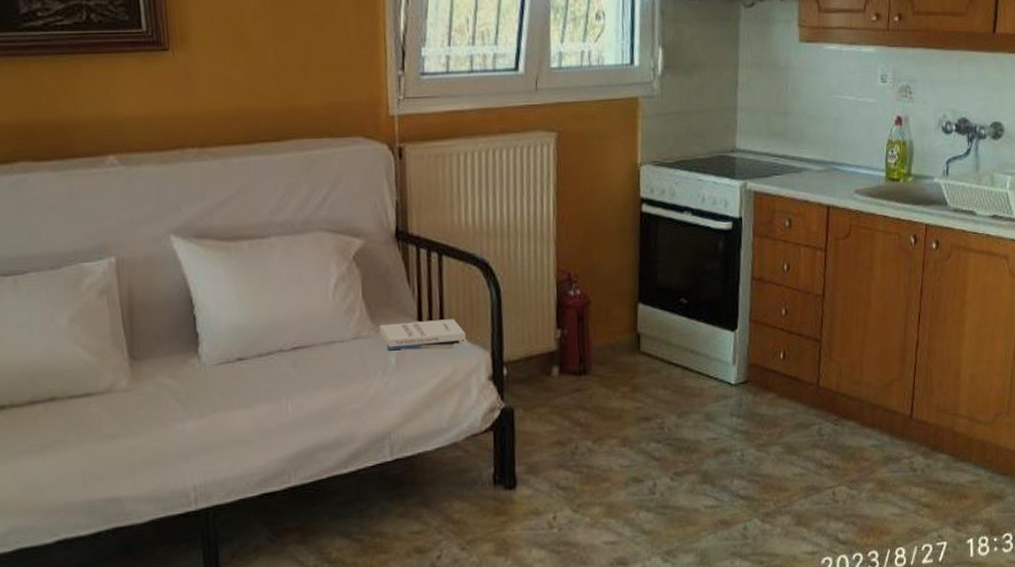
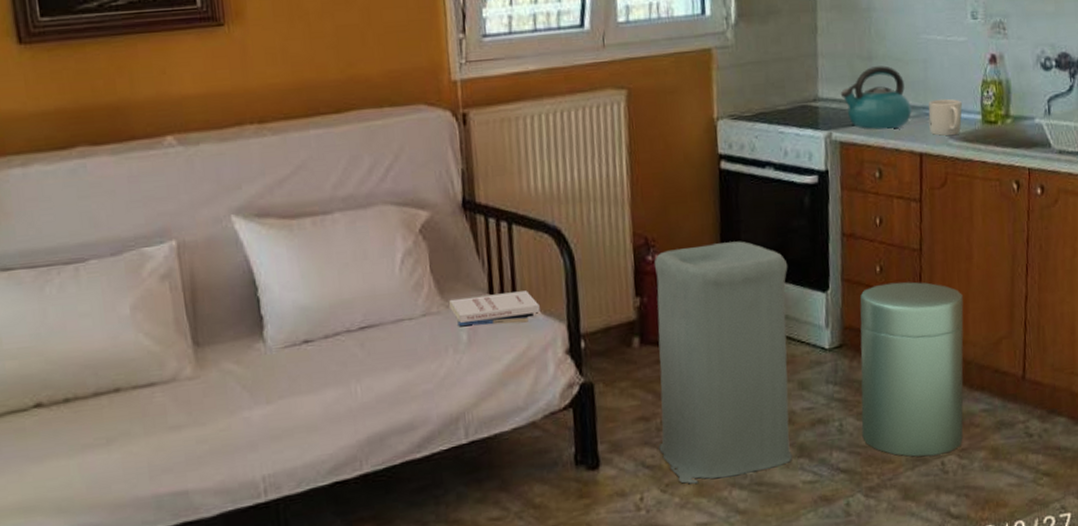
laundry basket: none [573,280,701,506] -> present [654,241,792,484]
kettle: none [756,122,822,183] -> present [840,65,912,130]
trash can: none [761,324,861,487] -> present [859,281,964,457]
mug: none [837,155,868,191] -> present [928,98,962,137]

